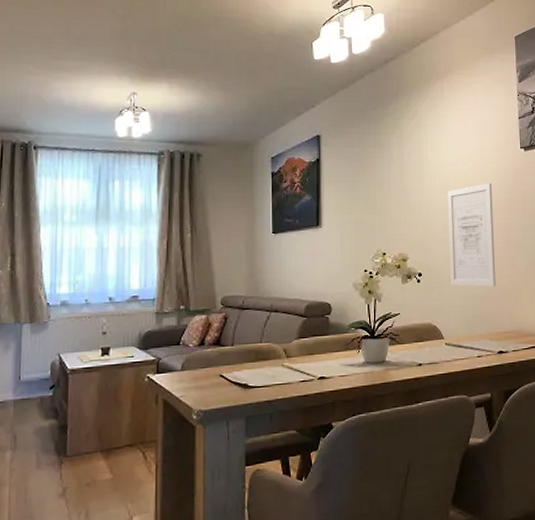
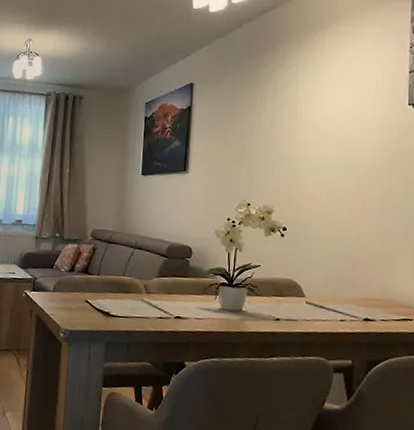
wall art: present [448,183,497,287] -> none [317,140,372,250]

